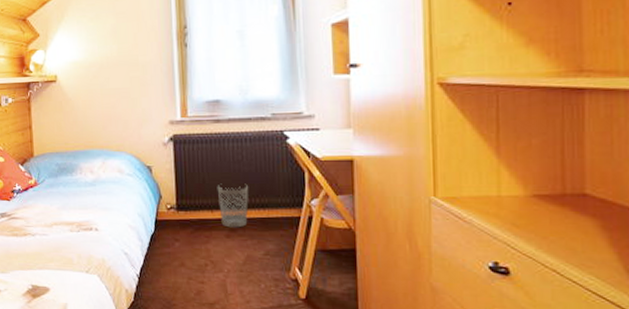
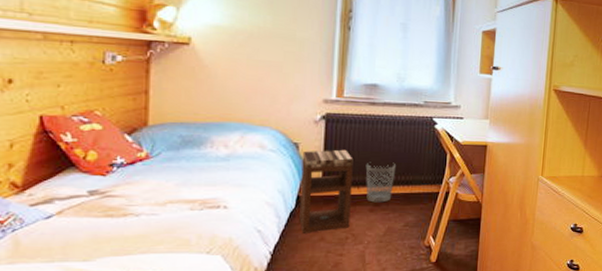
nightstand: none [156,171,208,258] -> present [299,149,353,233]

